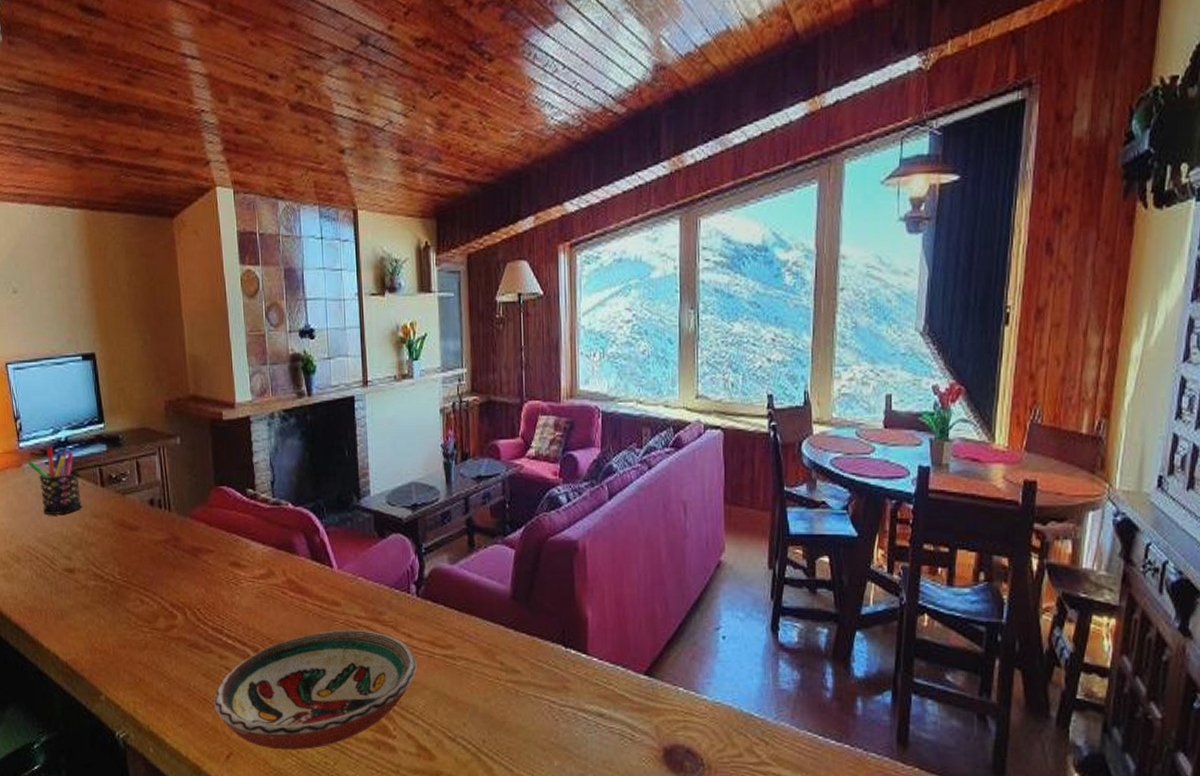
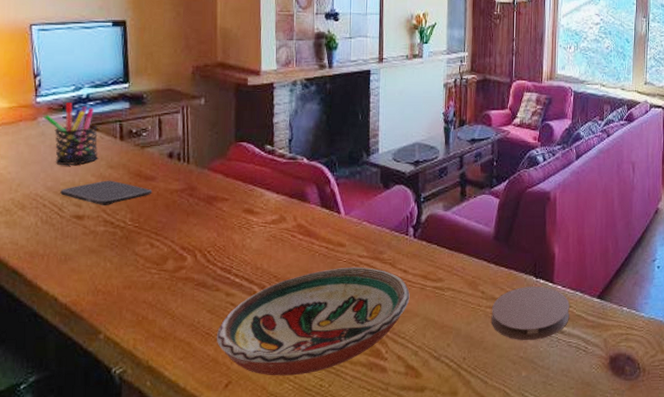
smartphone: none [50,530,137,558] -> present [60,180,153,205]
coaster: none [513,657,609,724] -> present [492,286,570,341]

